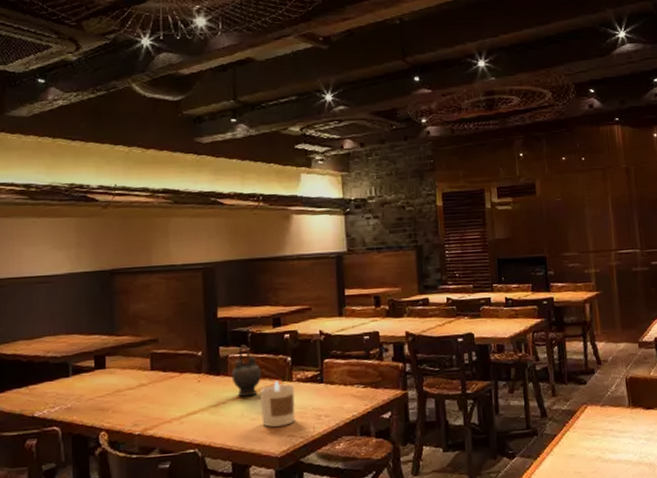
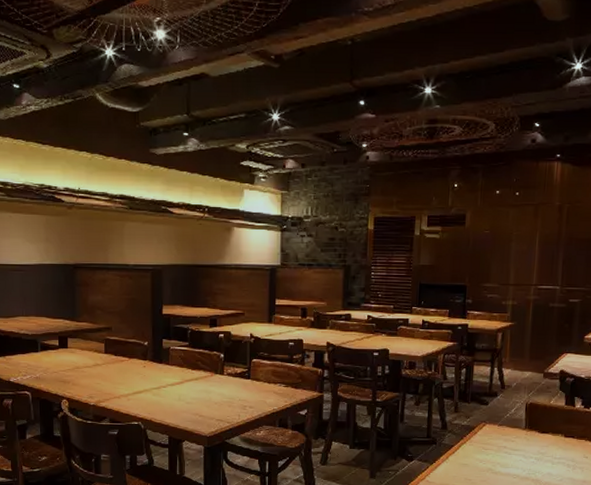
teapot: present [231,344,262,397] -> none [172,339,198,384]
candle: present [259,381,295,427] -> none [195,373,224,411]

